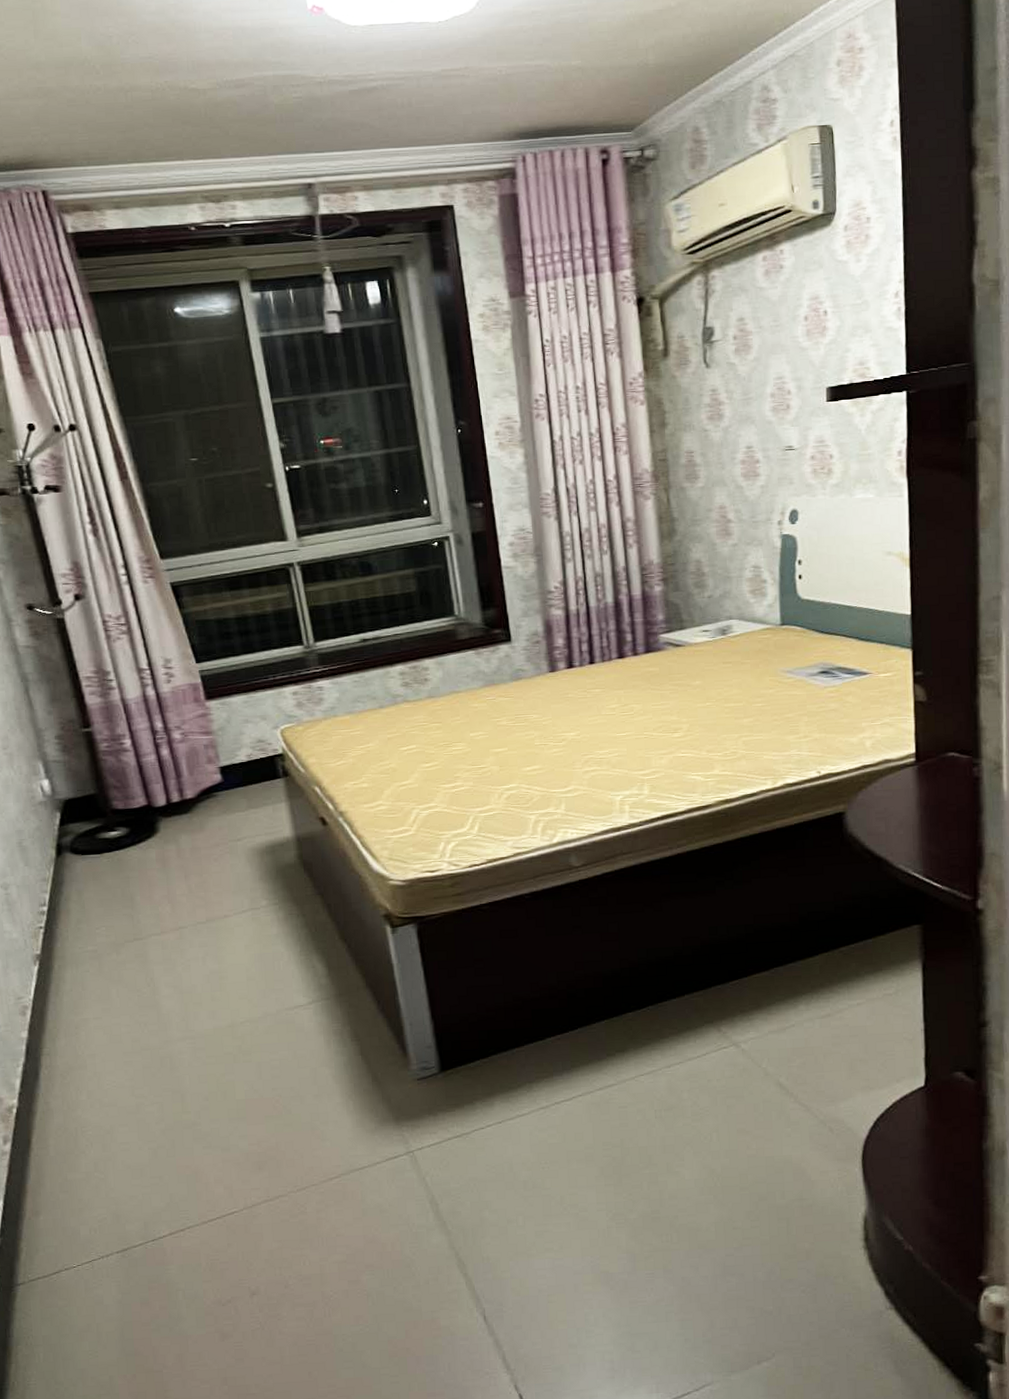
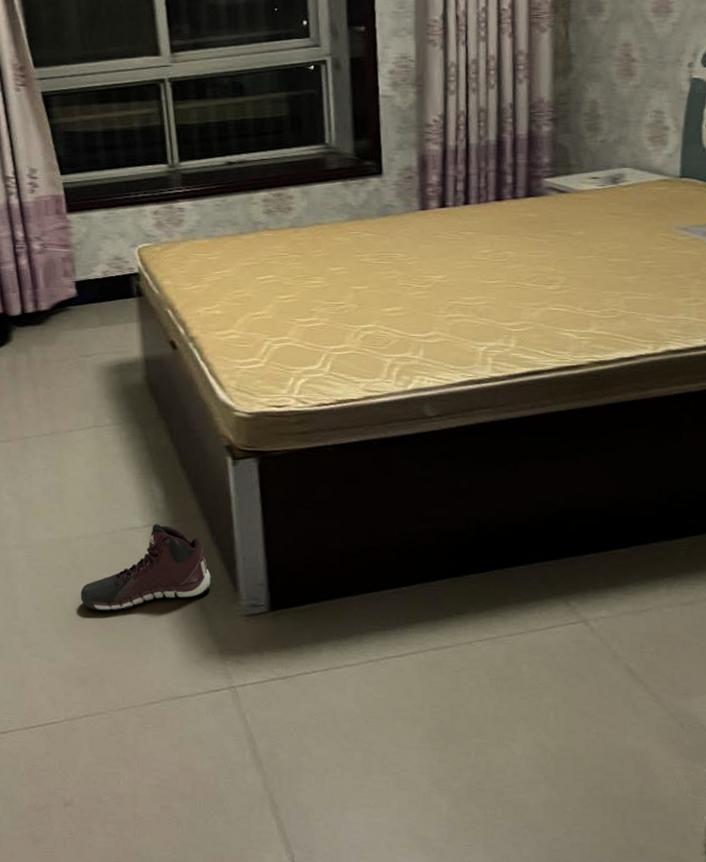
sneaker: none [249,999,380,1093] -> present [80,524,211,611]

